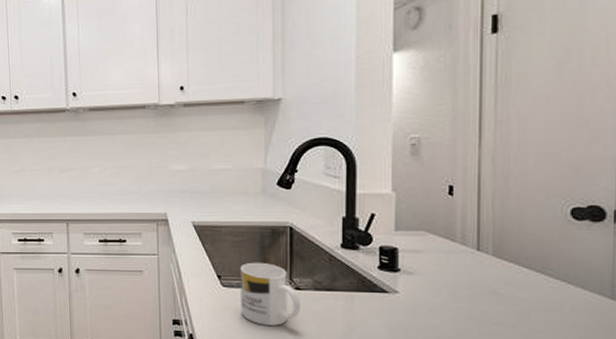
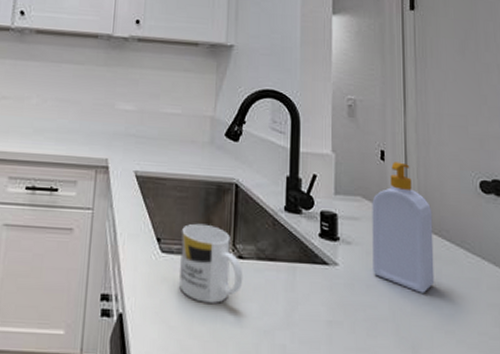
soap bottle: none [436,195,509,316] -> present [372,162,435,293]

